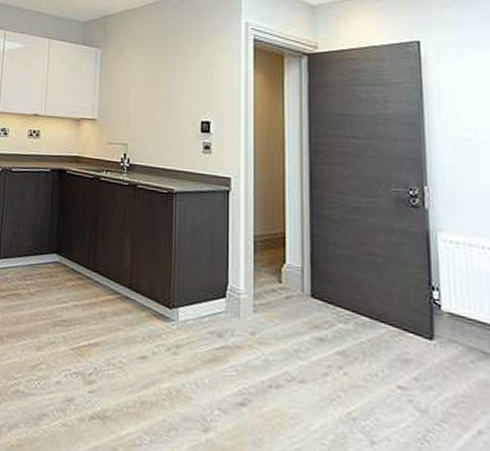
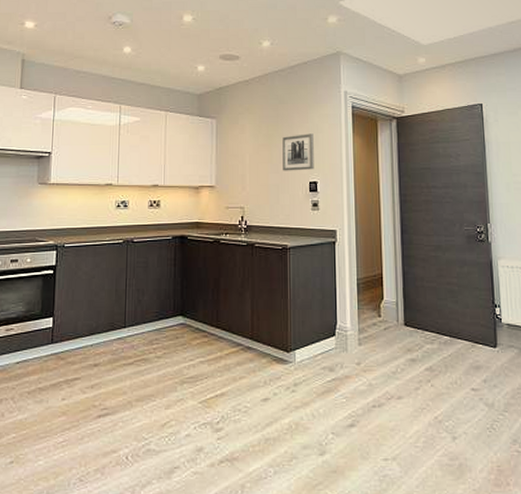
wall art: none [171,68,208,109] -> present [282,133,314,171]

